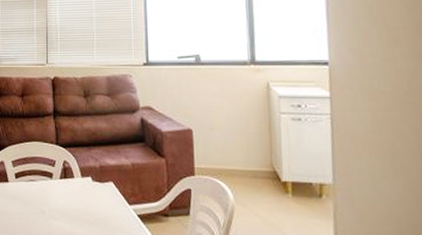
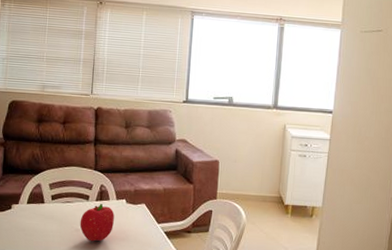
fruit: none [45,182,81,225] -> present [79,204,114,242]

